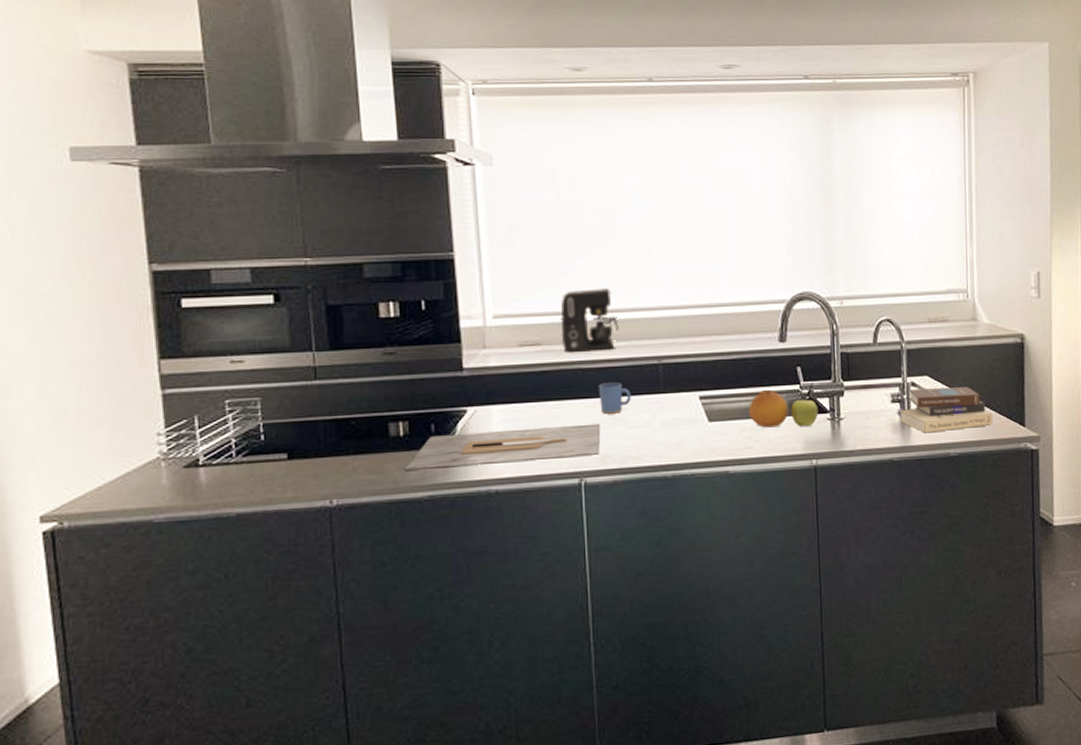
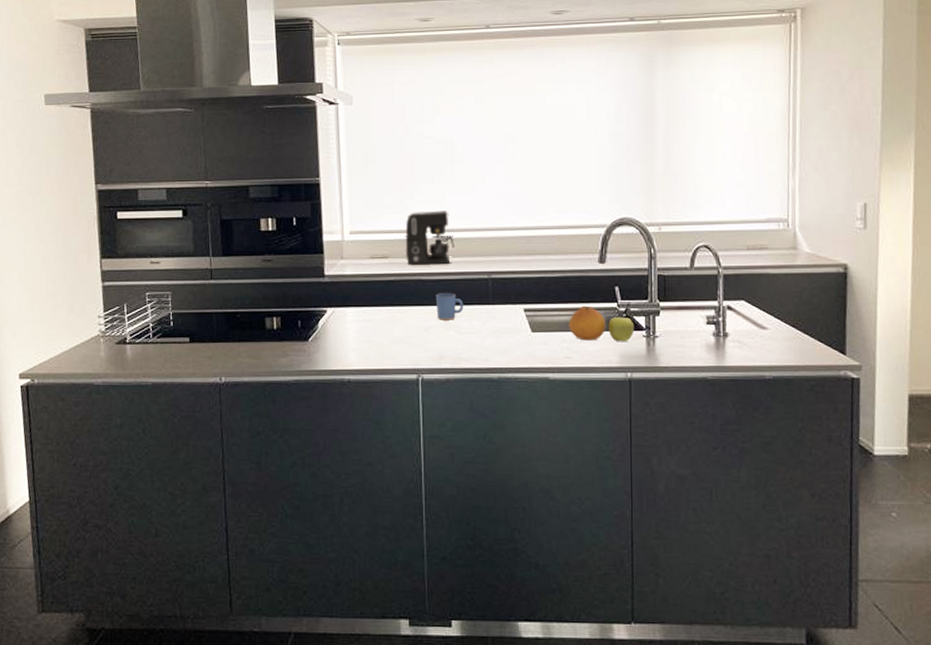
cutting board: present [404,423,601,470] -> none [276,328,437,358]
books: present [900,387,994,433] -> none [715,313,812,355]

